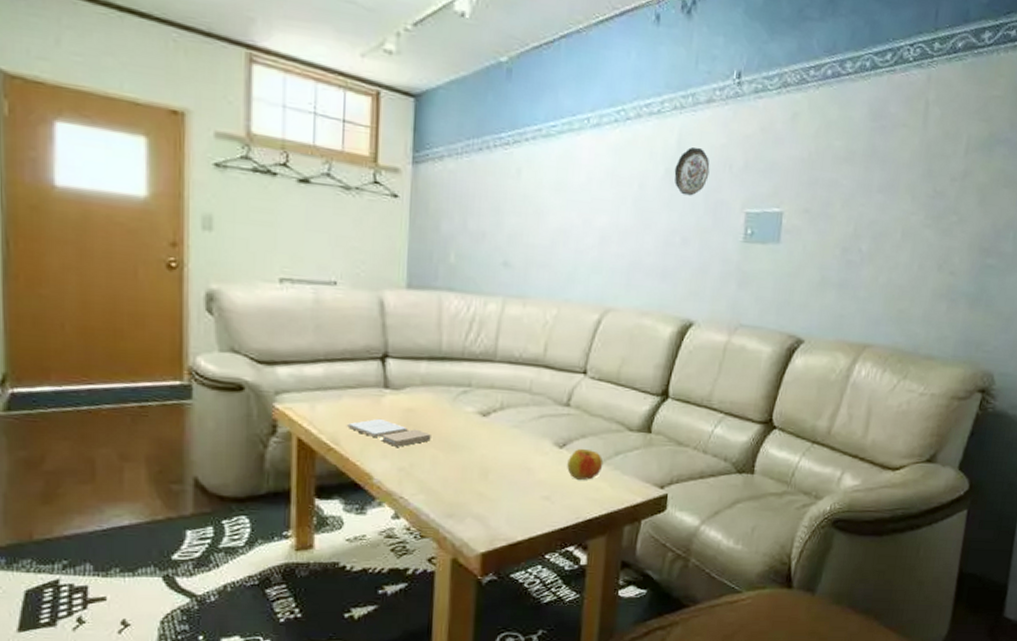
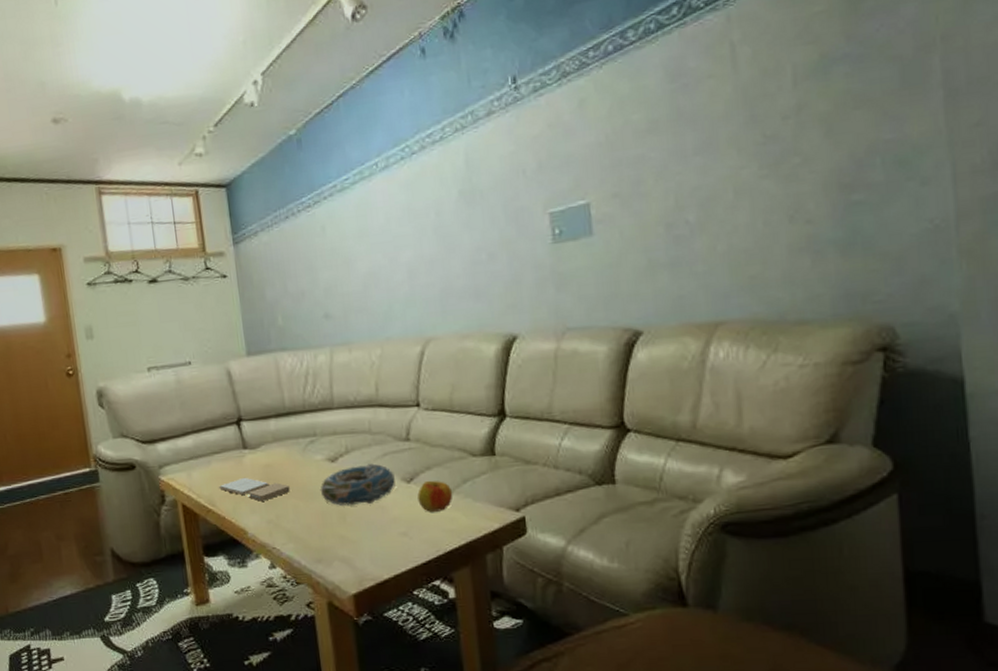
decorative bowl: none [464,423,548,464] -> present [320,463,396,506]
decorative plate: present [674,147,710,196] -> none [467,161,504,212]

